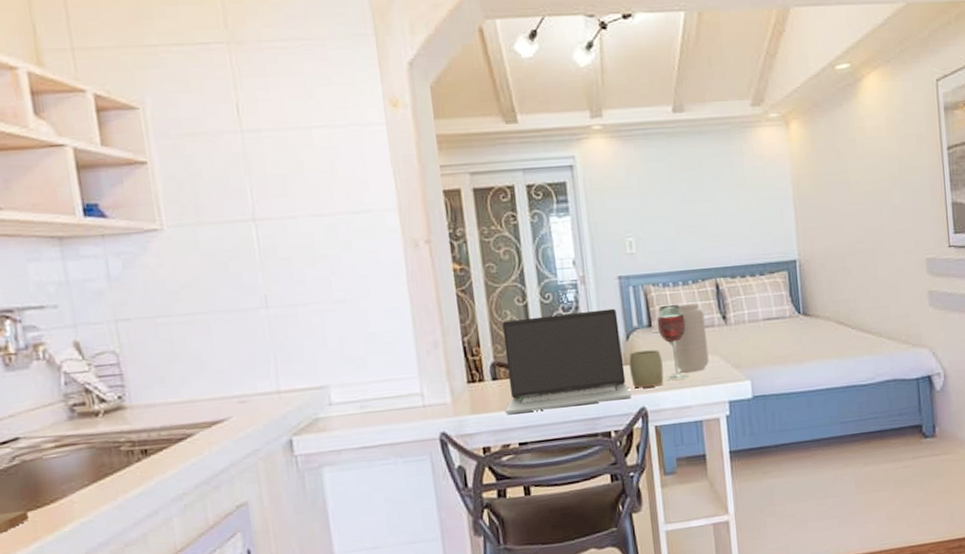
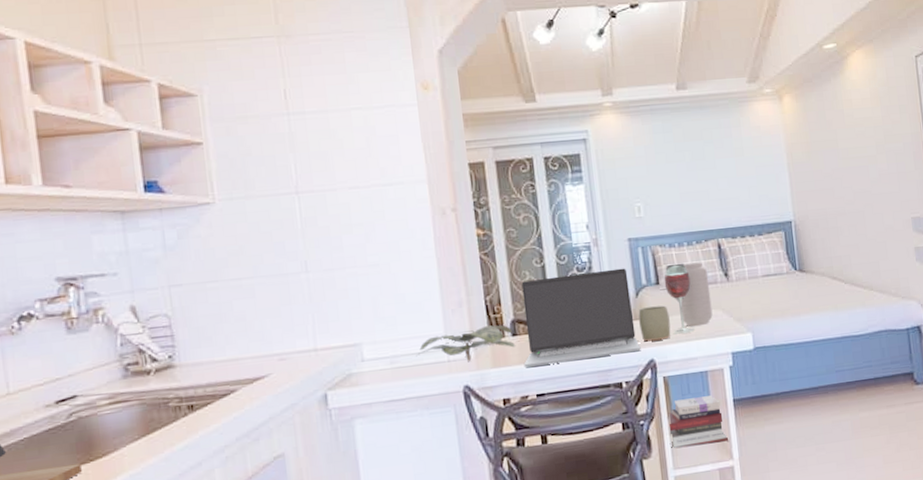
plant: none [388,368,497,407] -> present [416,325,516,361]
books: none [659,446,727,501] -> present [667,395,731,448]

